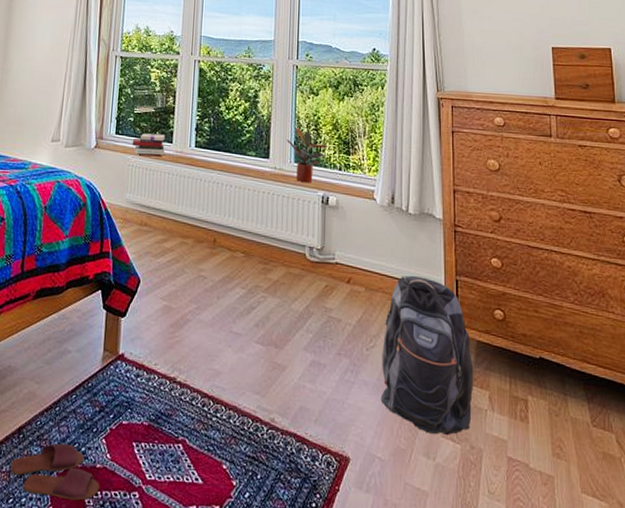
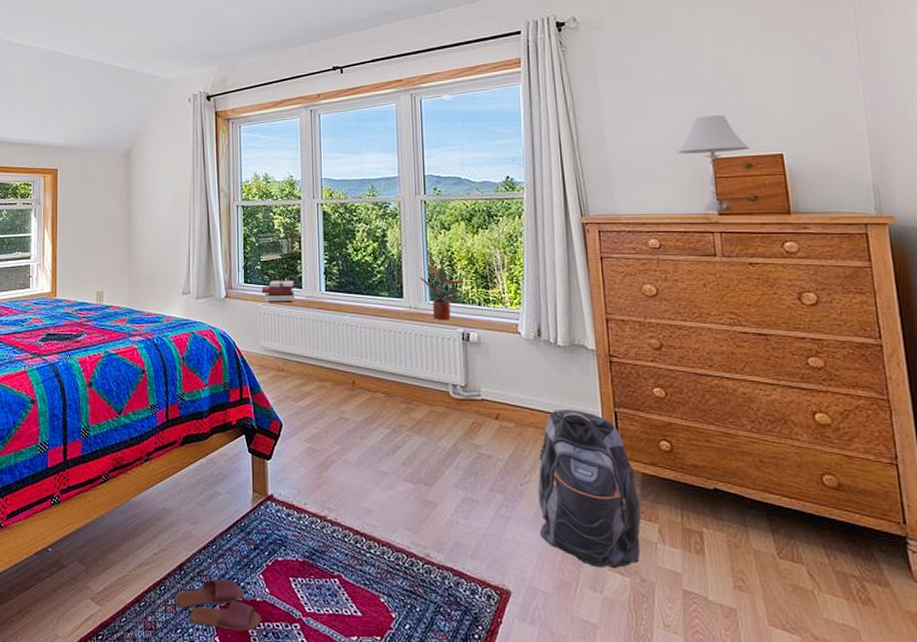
table lamp: none [524,8,584,97] -> present [677,114,750,212]

